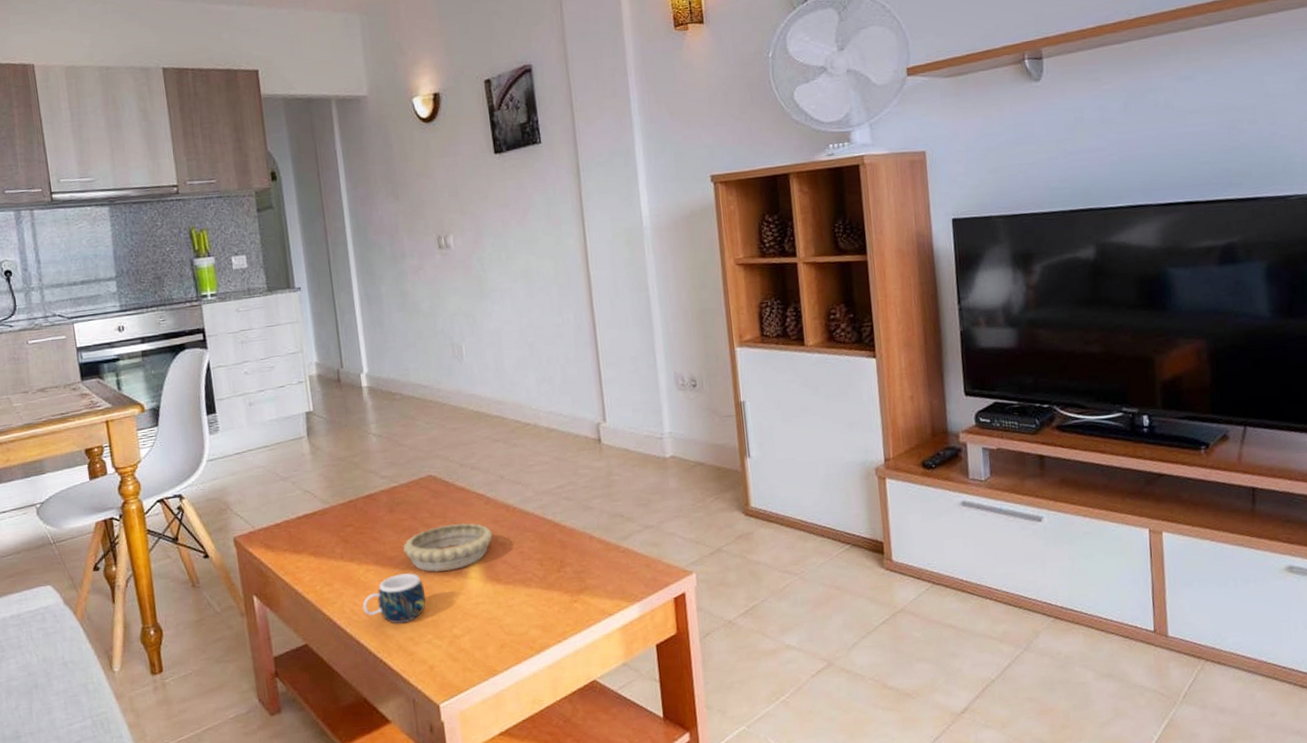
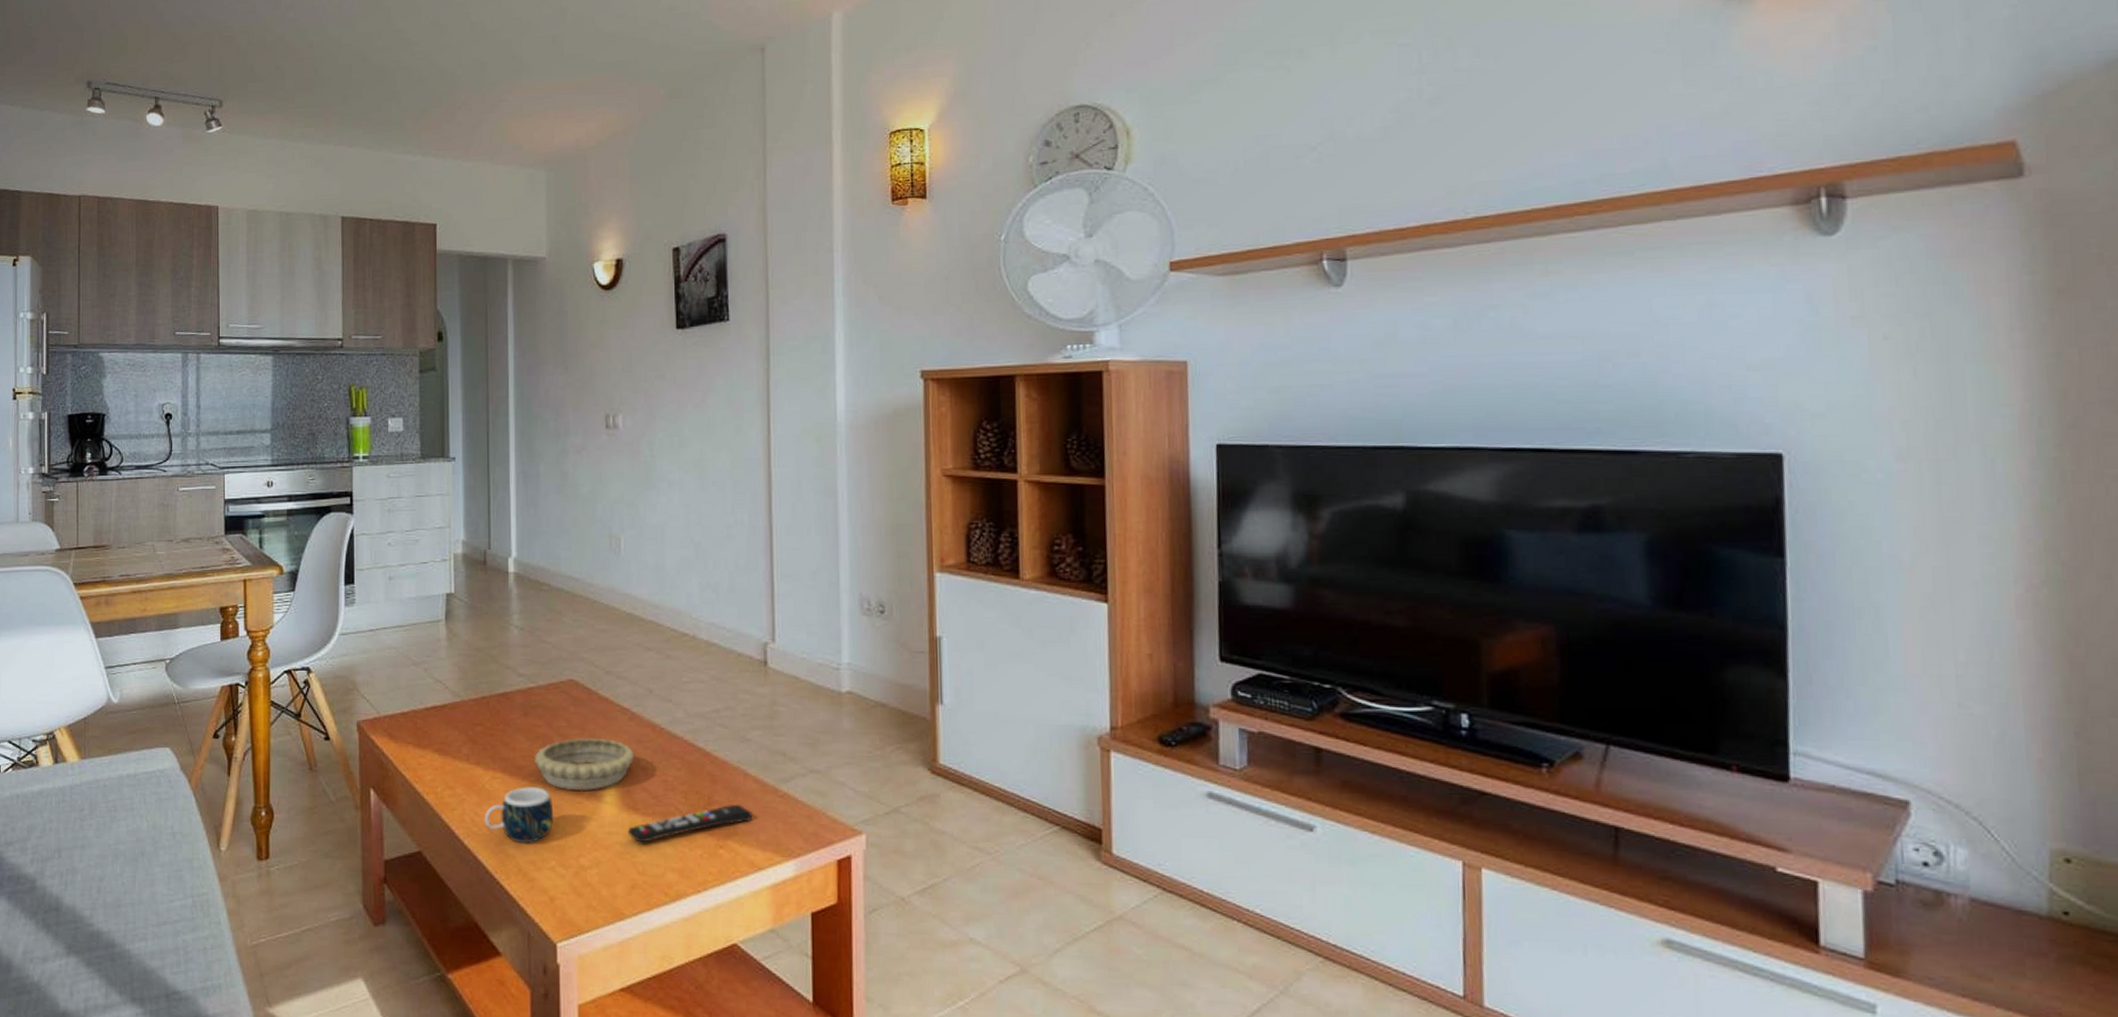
remote control: none [493,563,600,608] -> present [627,804,753,843]

